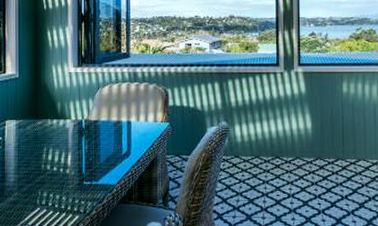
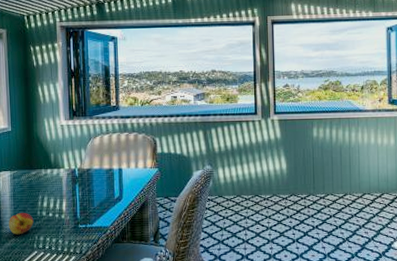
fruit: none [12,166,37,189] -> present [9,213,34,235]

